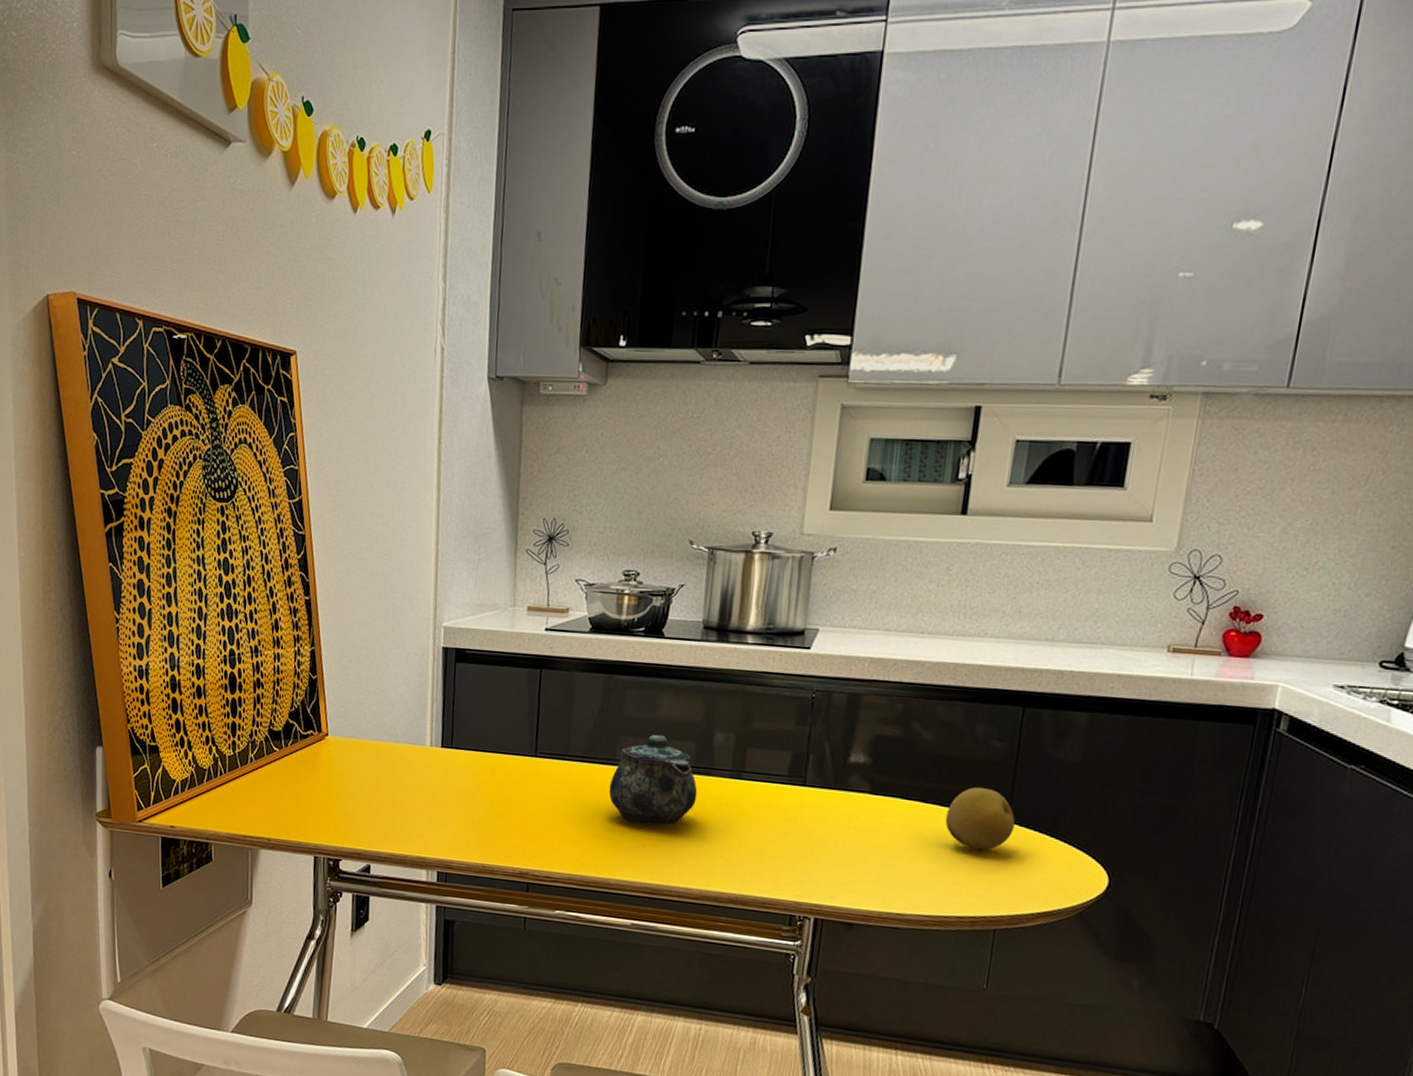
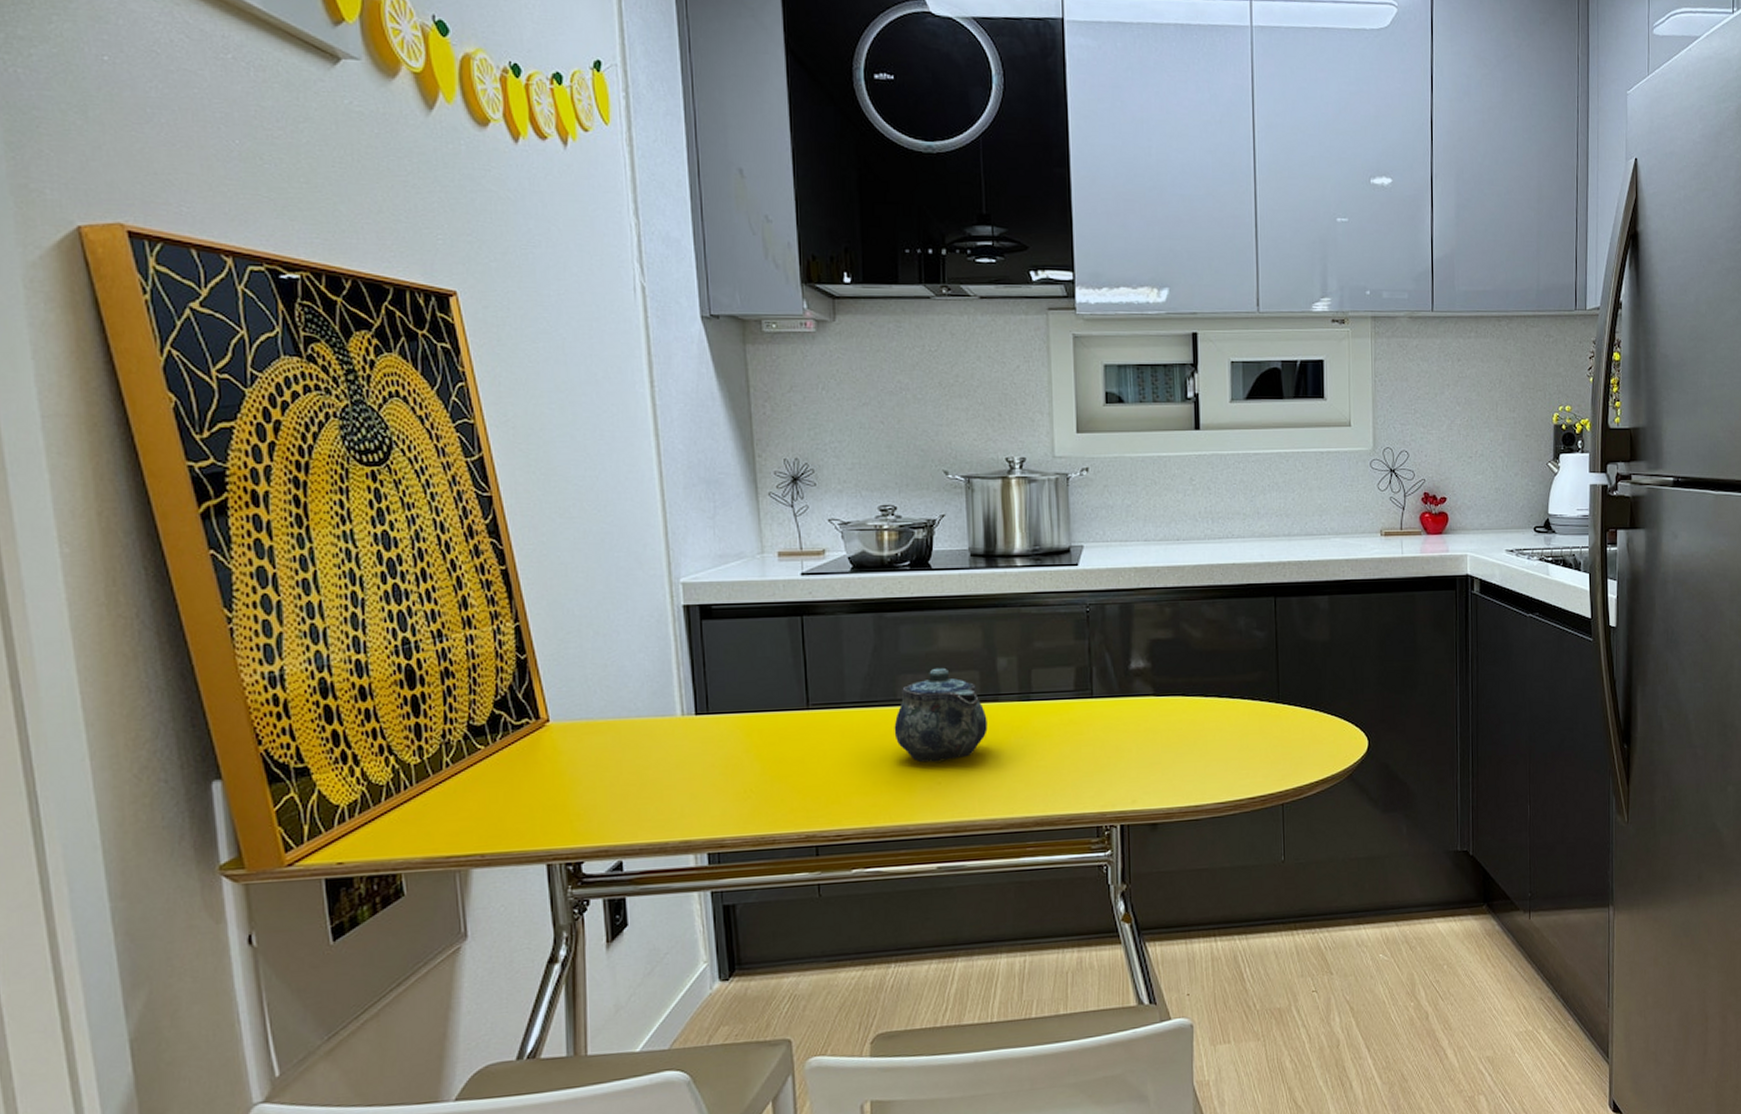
fruit: present [945,787,1015,851] -> none [1224,674,1284,733]

